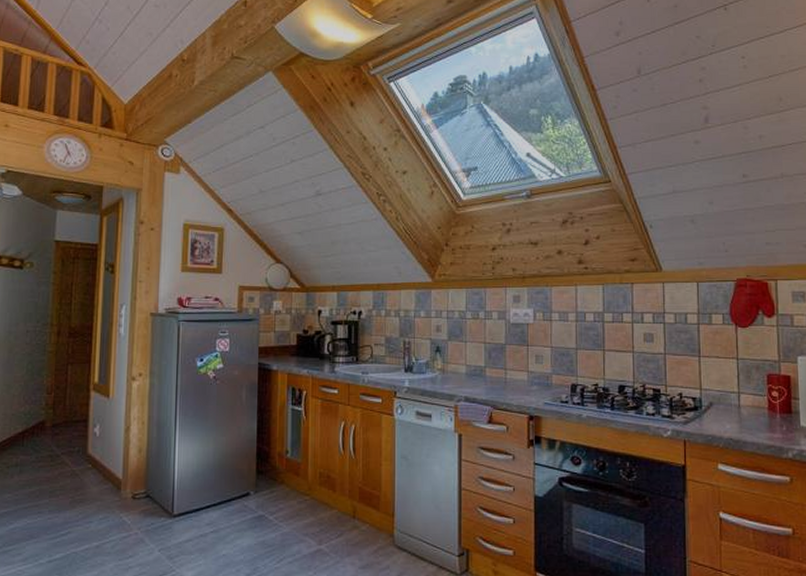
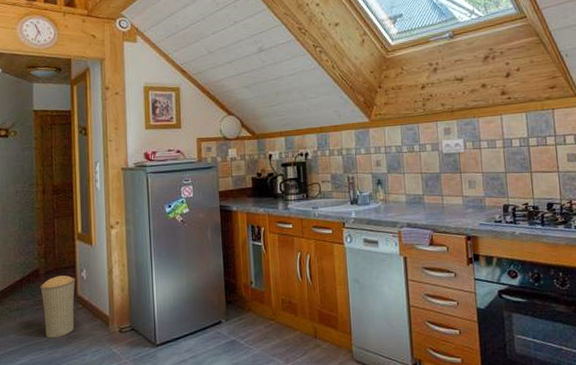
trash can: none [45,430,86,501] -> present [40,275,75,339]

